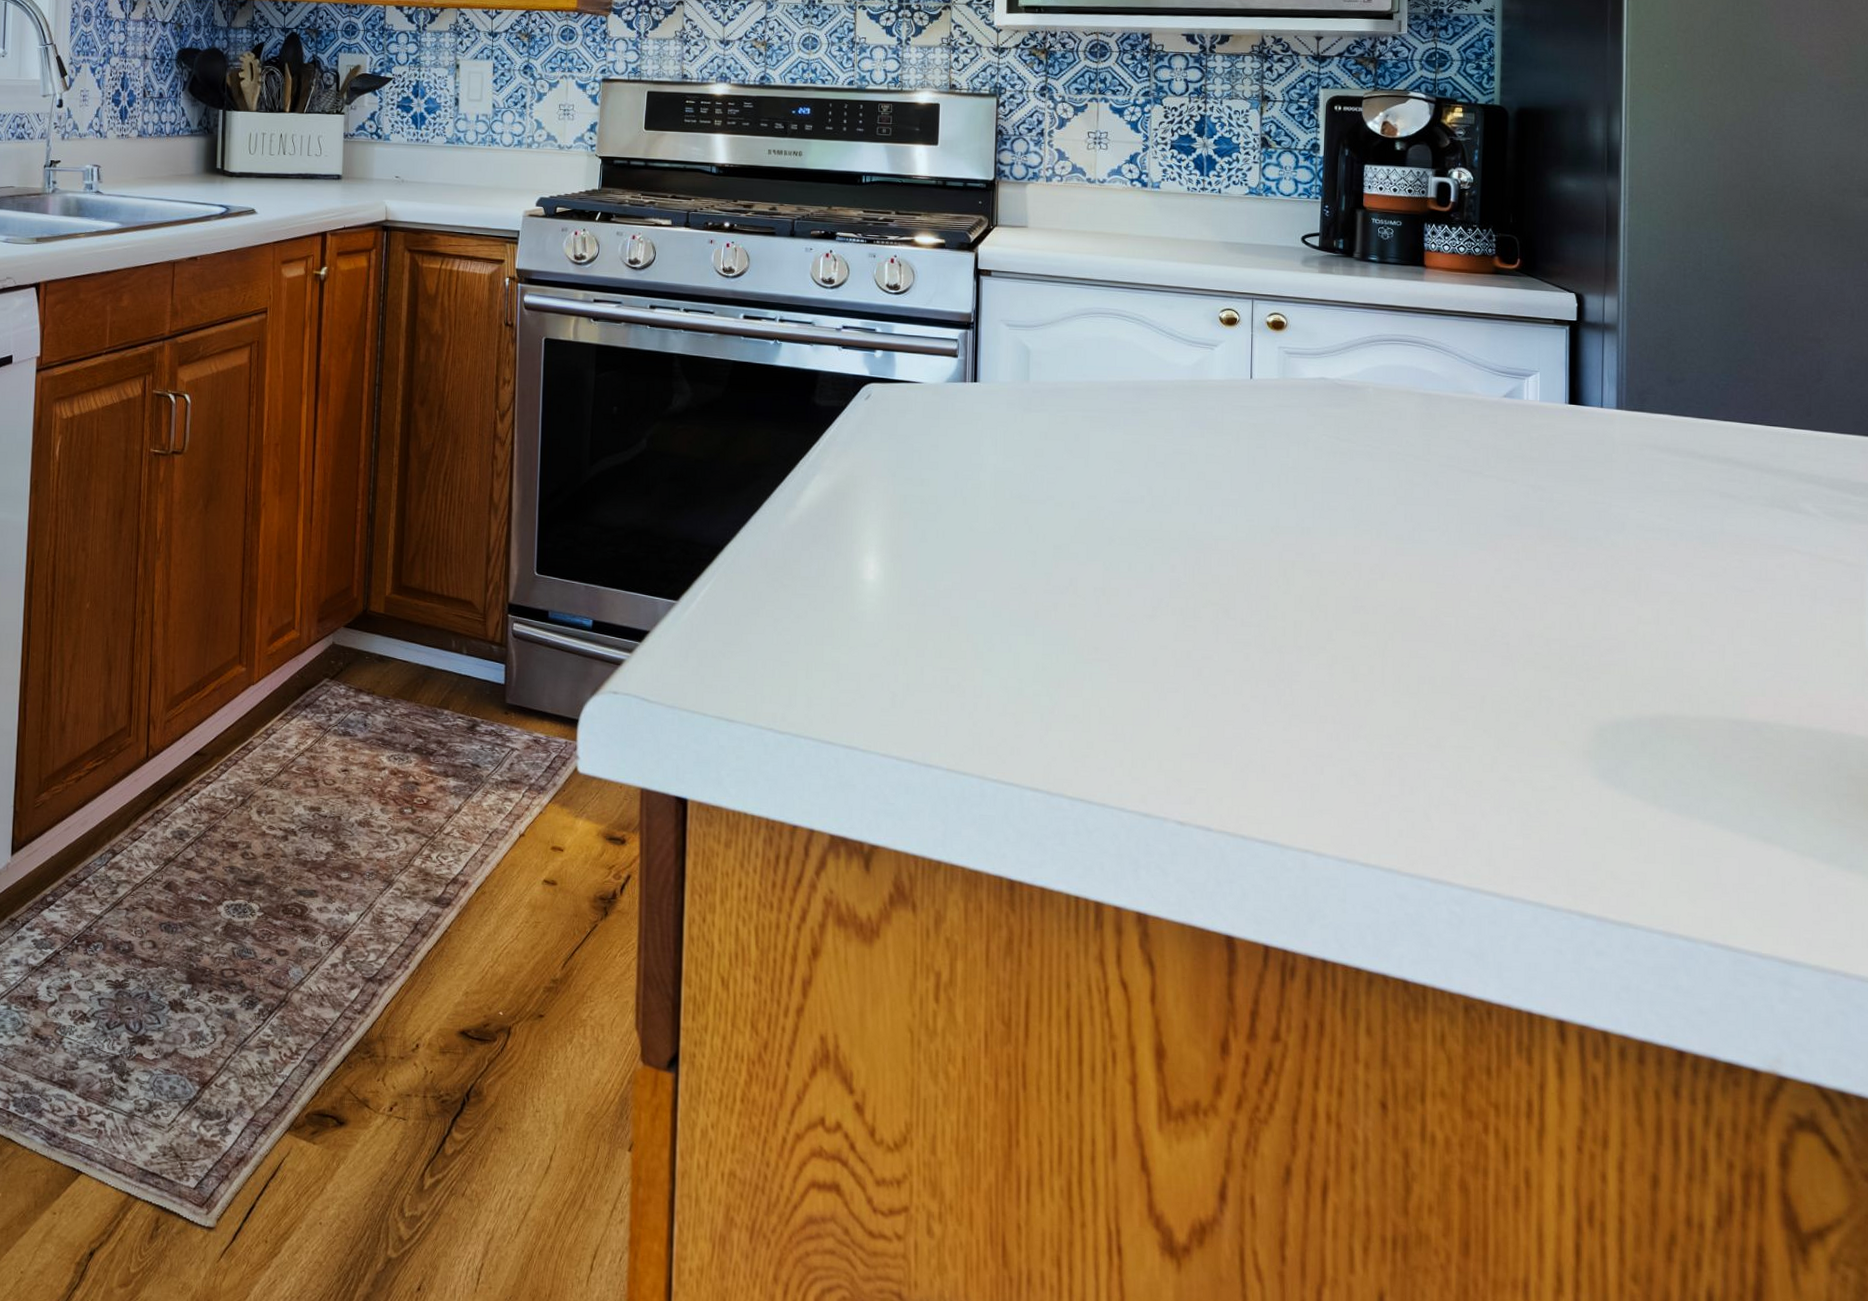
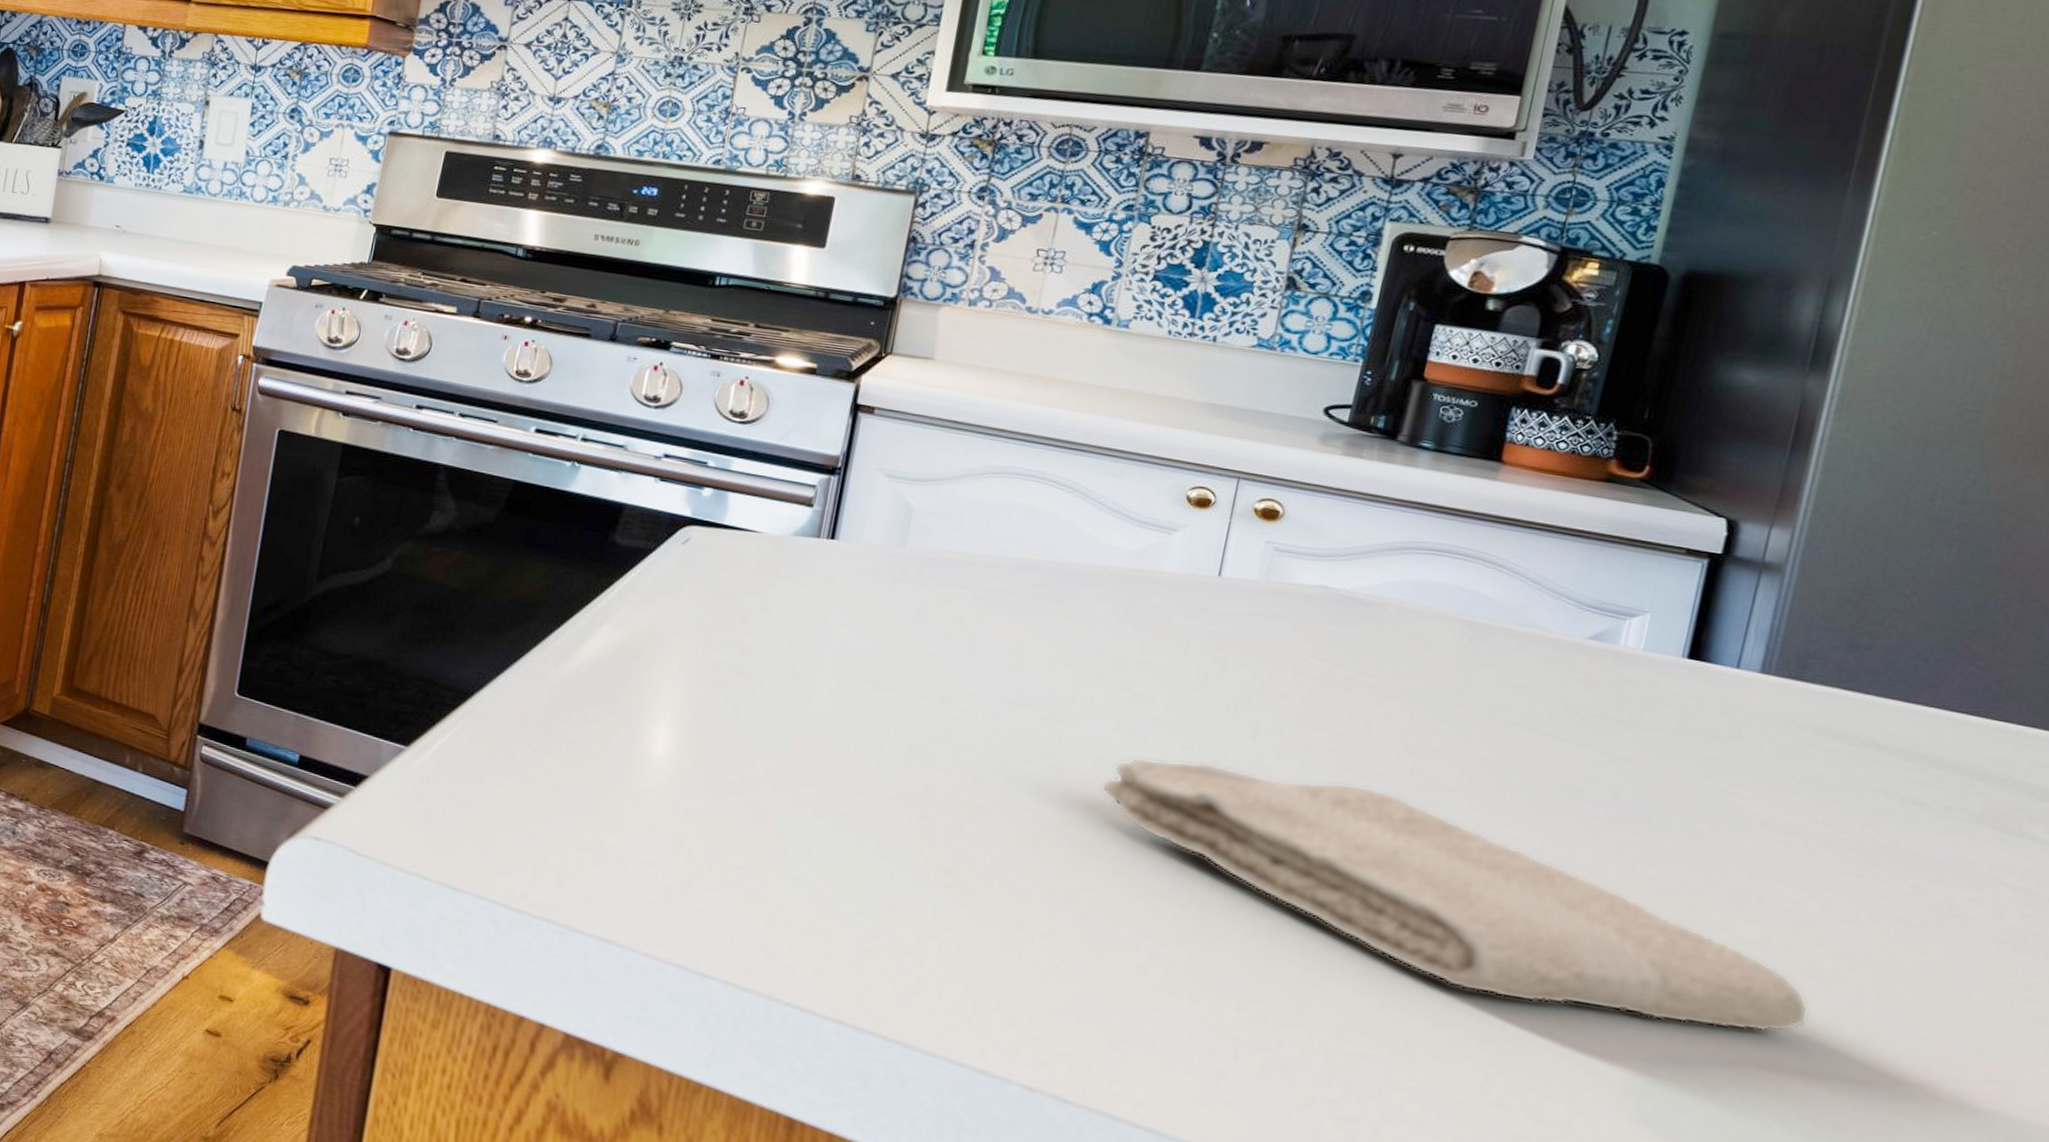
washcloth: none [1195,531,1693,693] -> present [1101,757,1809,1033]

